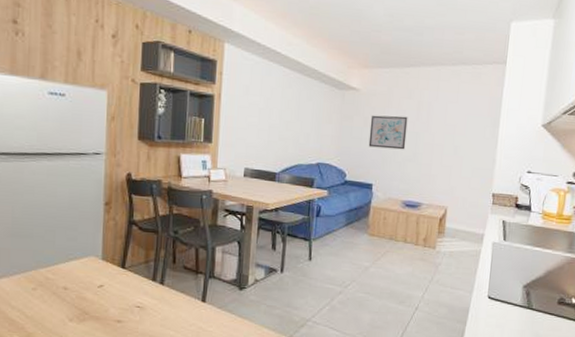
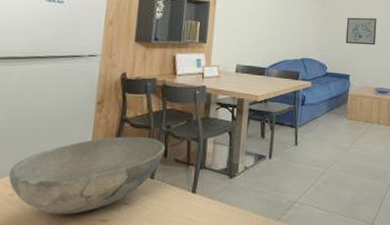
bowl: none [31,239,174,313] -> present [9,136,165,215]

